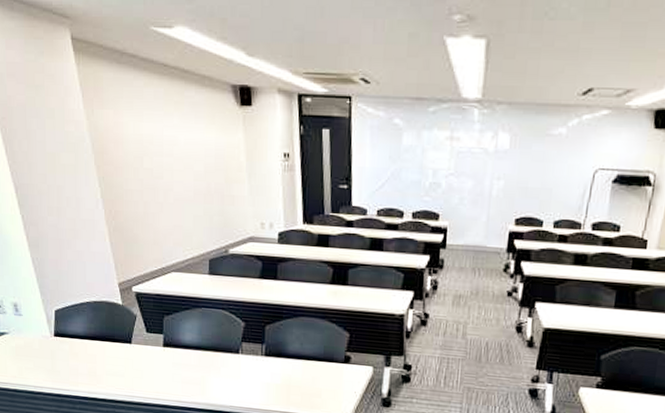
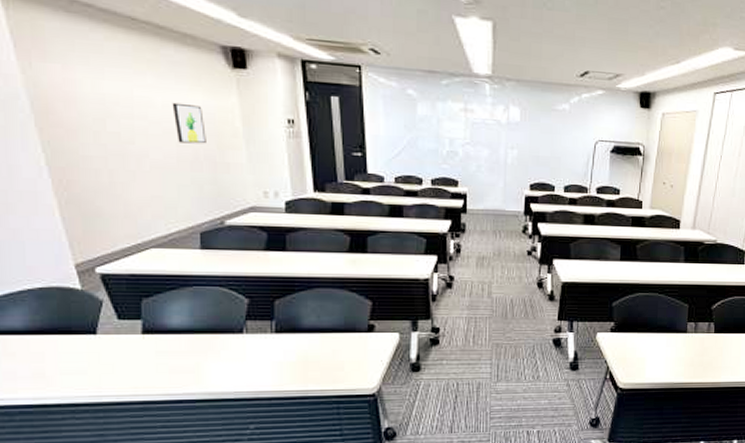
wall art: none [192,140,217,178] -> present [172,102,206,144]

